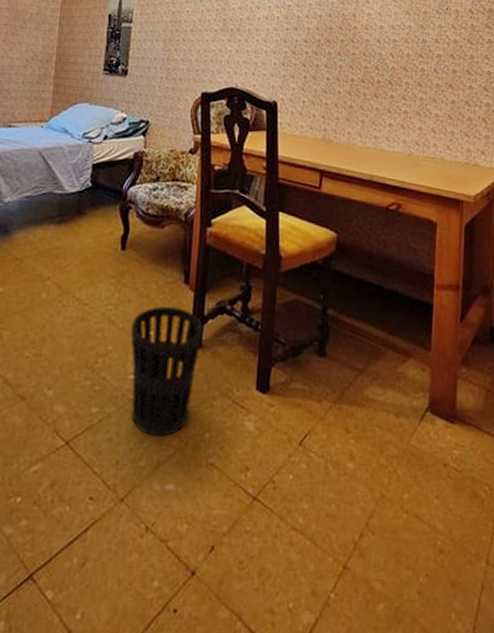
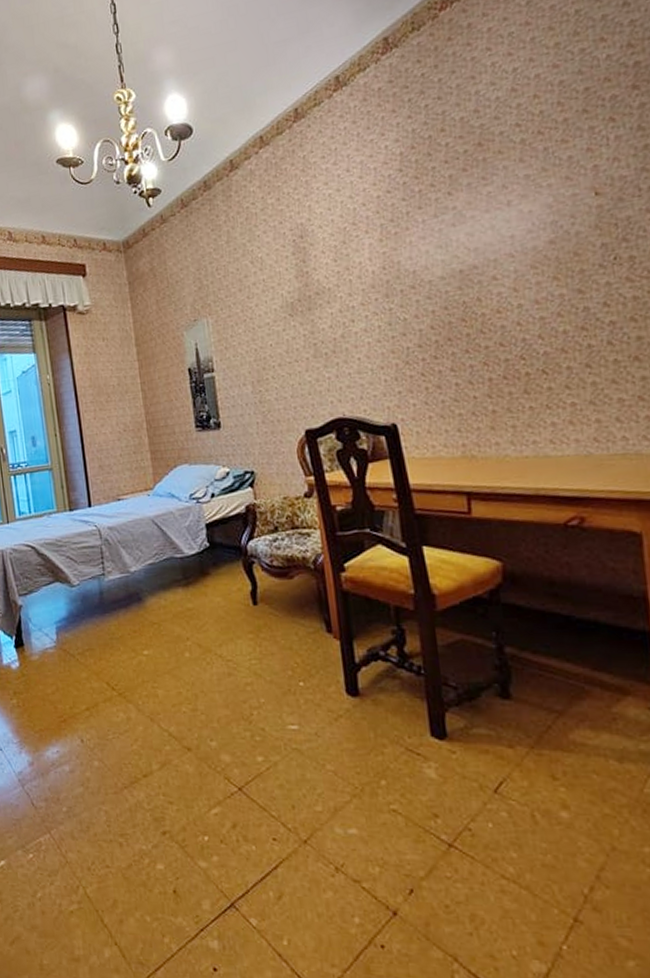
wastebasket: present [130,306,204,437] -> none [279,656,359,784]

